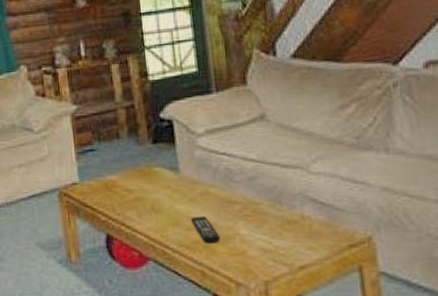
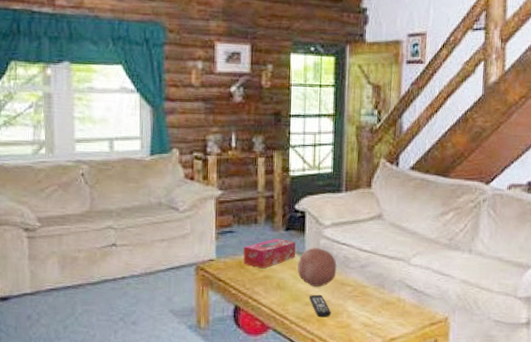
tissue box: none [108,153,169,190] -> present [243,238,296,269]
decorative ball: none [172,161,220,207] -> present [297,248,337,287]

